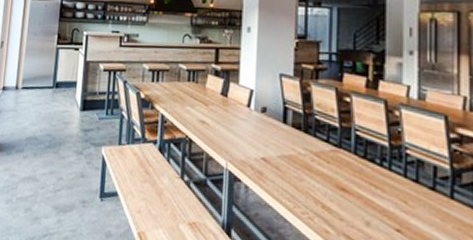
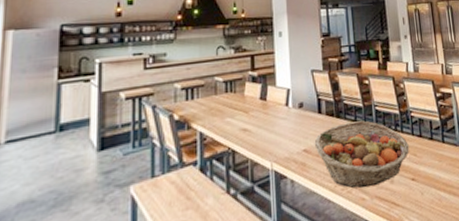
fruit basket: none [274,140,398,223] -> present [314,121,410,188]

